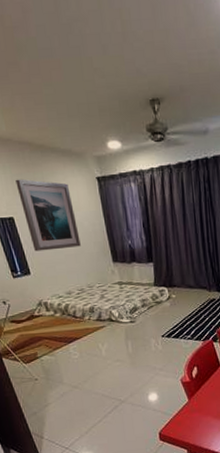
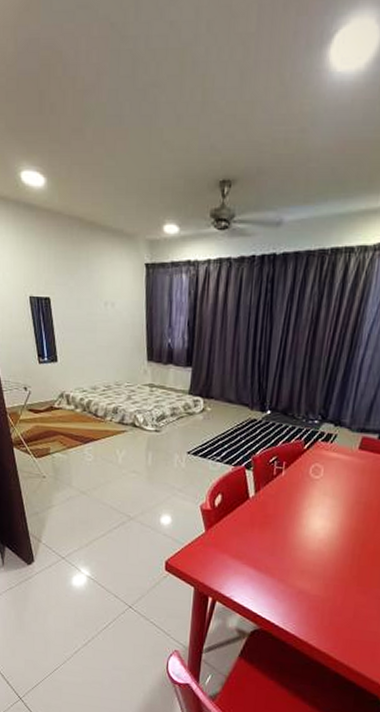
wall art: present [16,179,81,252] -> none [59,256,116,339]

